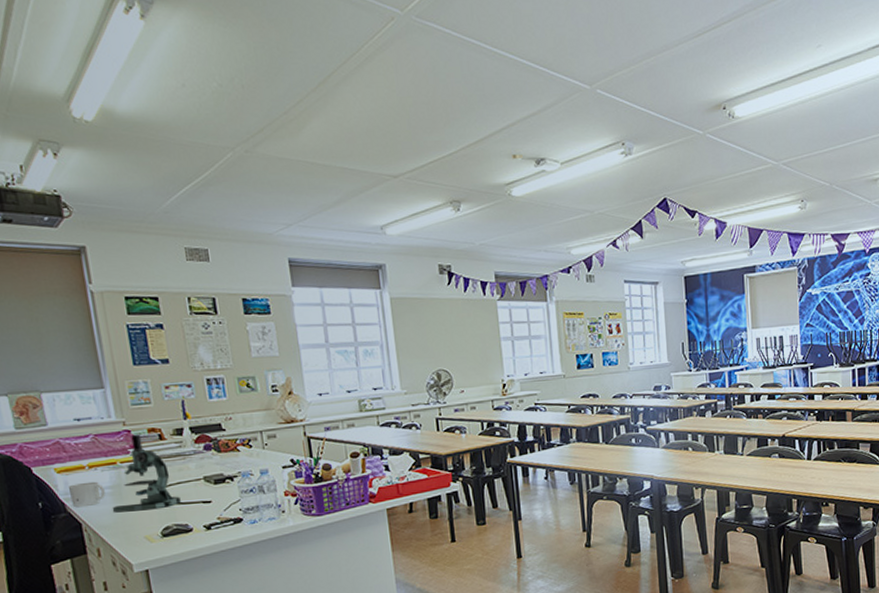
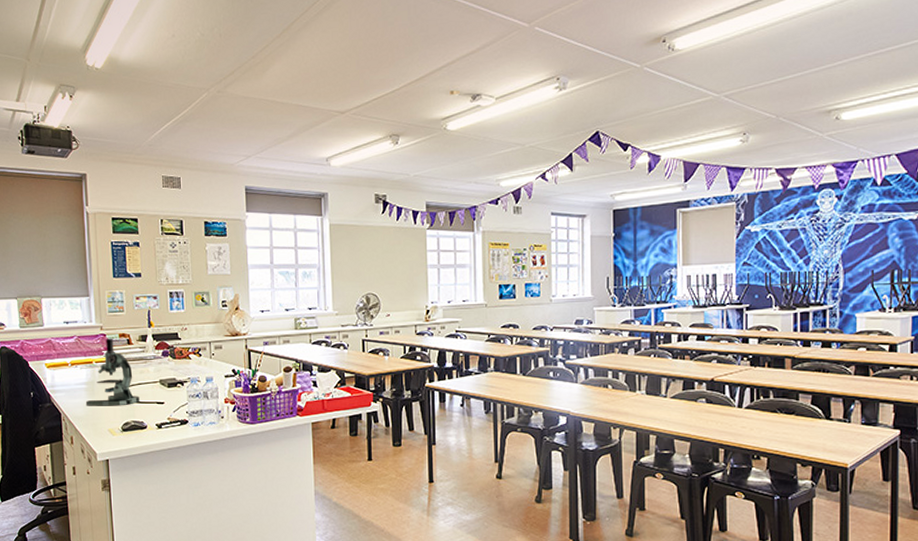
mug: present [69,481,106,508] -> none [55,377,82,399]

